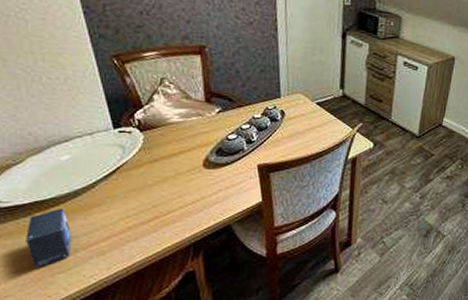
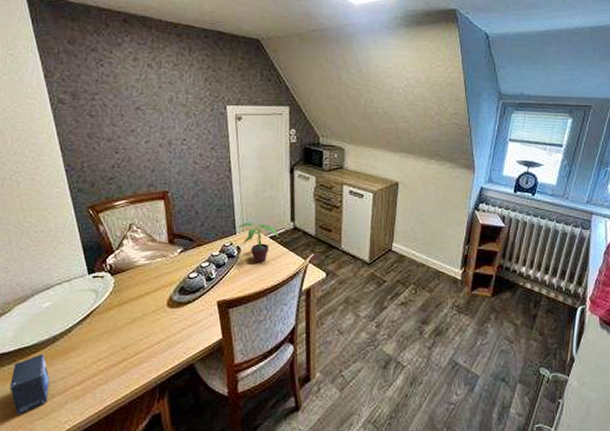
potted plant: none [281,85,326,129] -> present [237,222,278,263]

